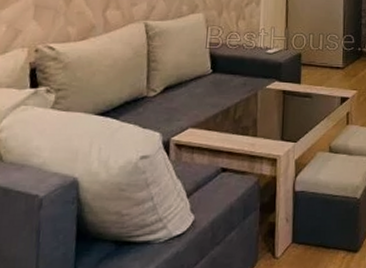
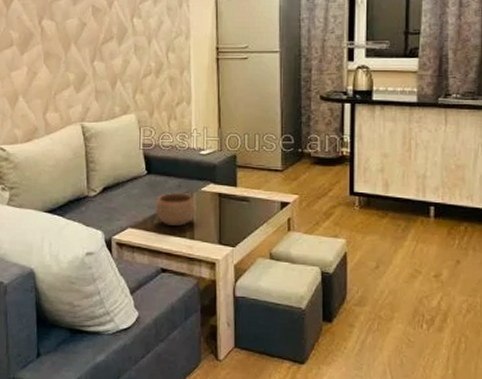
bowl: none [218,91,260,124] -> present [155,193,196,226]

